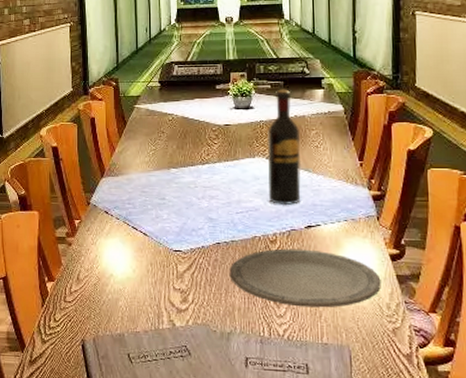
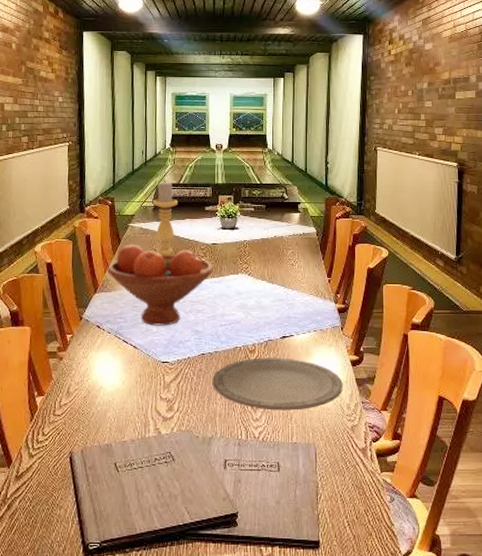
fruit bowl: none [113,126,227,213] -> present [106,244,213,326]
candle holder: none [158,58,185,138] -> present [152,180,177,256]
wine bottle: present [267,89,301,206] -> none [249,212,279,318]

